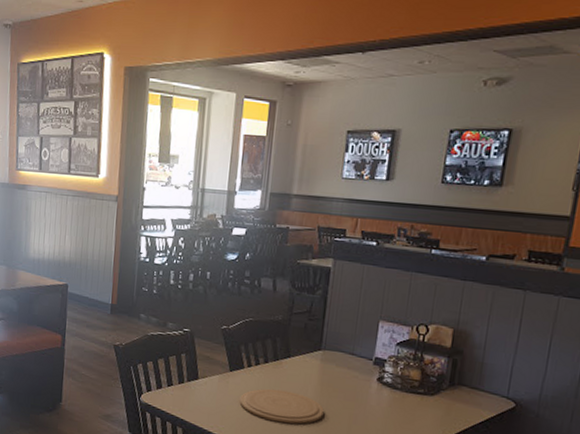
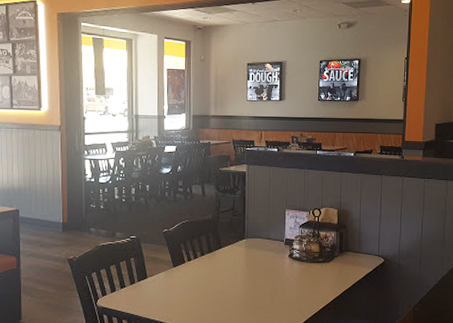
plate: present [239,388,324,424] -> none [184,276,252,304]

